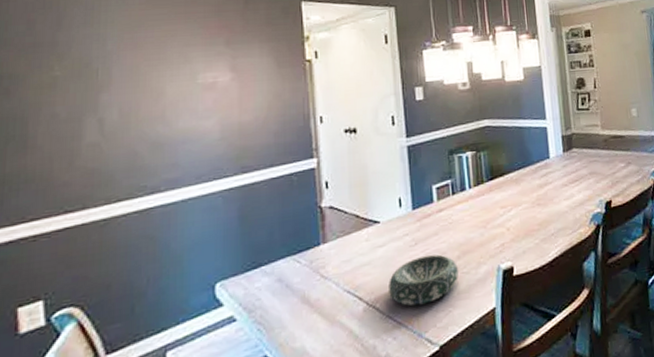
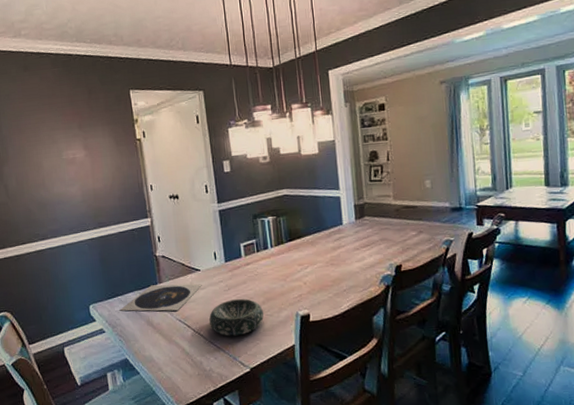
plate: none [261,240,381,287] -> present [119,284,202,311]

